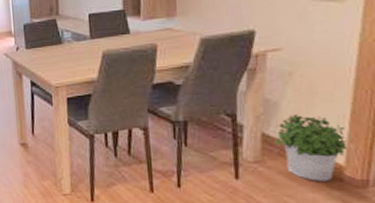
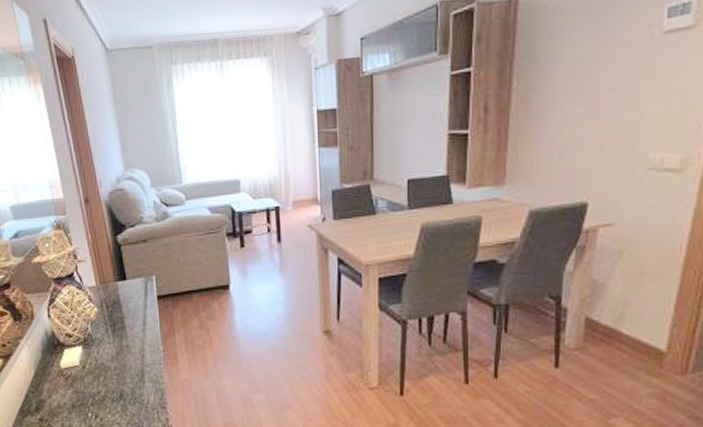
potted plant: present [274,113,347,182] -> none [598,296,671,369]

